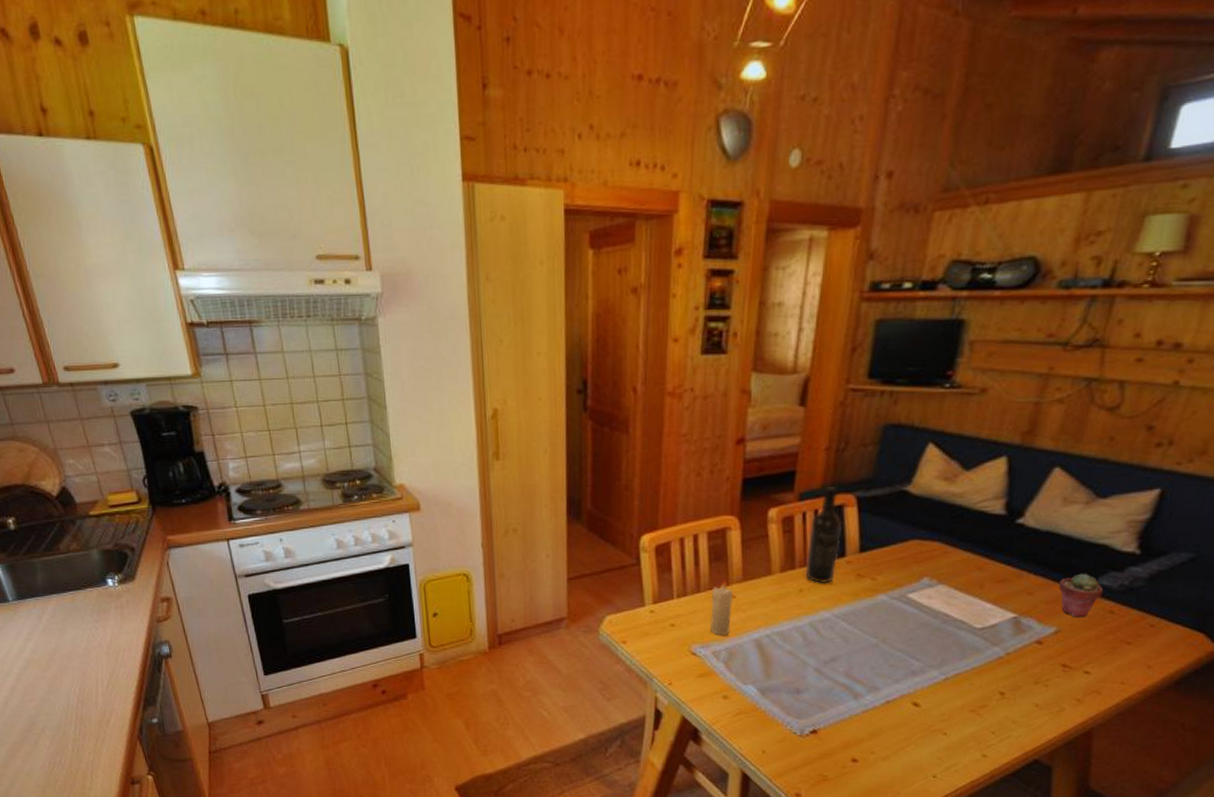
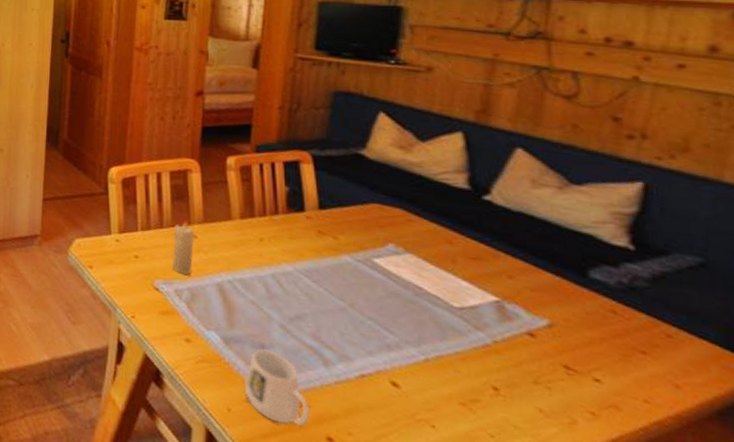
mug: none [778,693,839,755] -> present [244,348,310,426]
wine bottle: present [805,486,843,584] -> none [265,142,300,237]
potted succulent: present [1059,573,1103,618] -> none [543,262,598,314]

